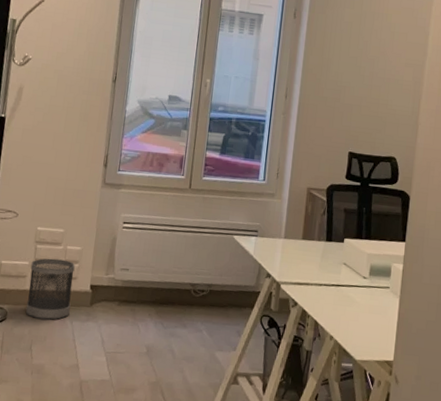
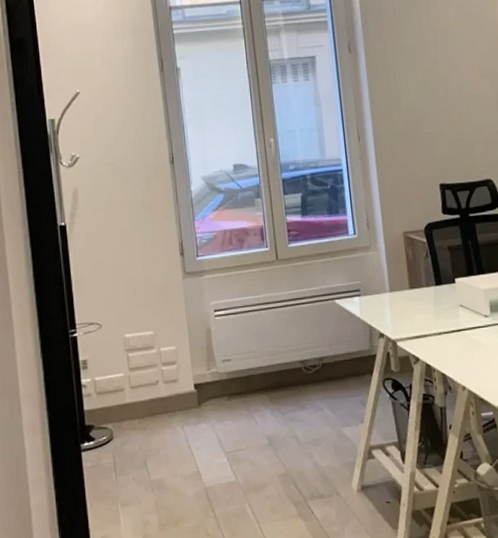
wastebasket: present [25,258,75,320] -> none [126,363,178,432]

